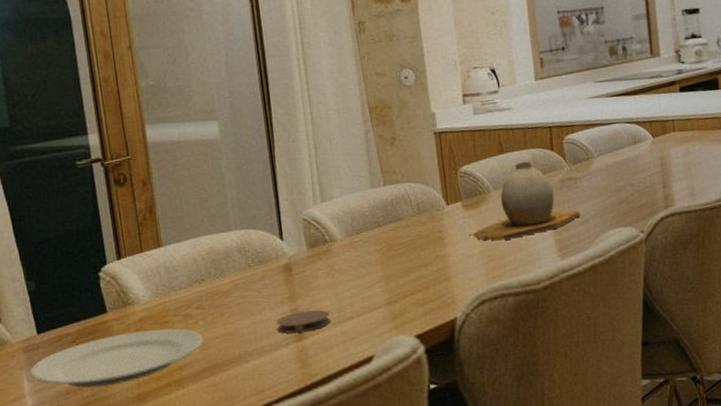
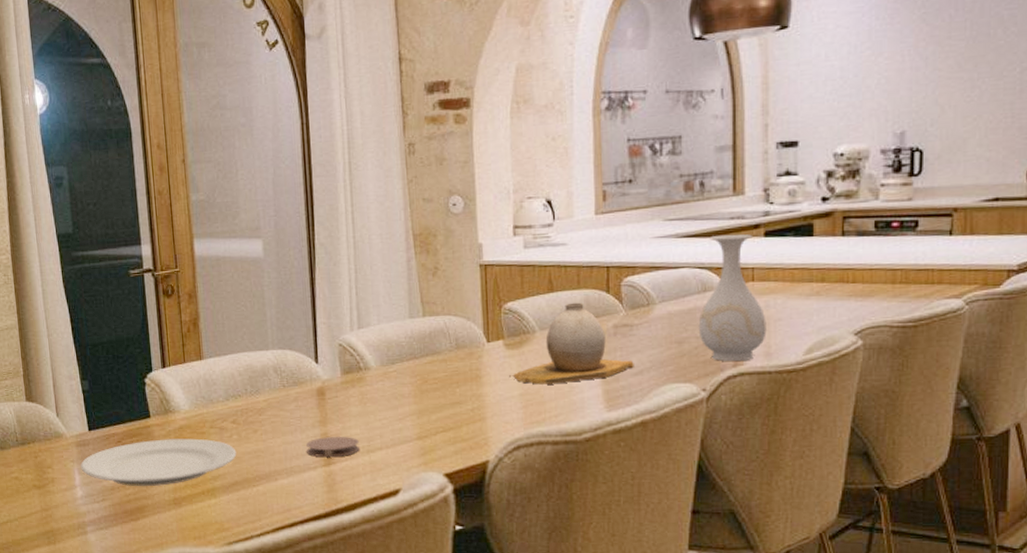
vase: none [632,91,690,205] -> present [698,234,767,362]

